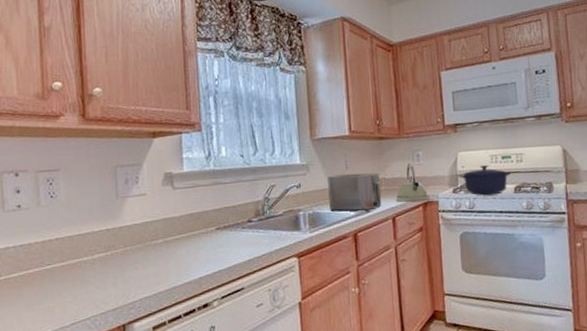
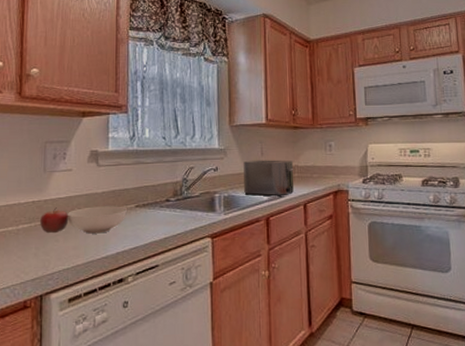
fruit: none [115,234,147,262] -> present [39,207,69,234]
bowl: none [144,229,209,260] -> present [67,206,128,234]
kettle: present [395,163,429,203] -> none [307,153,340,191]
cooking pot: present [457,164,512,195] -> none [367,157,420,187]

